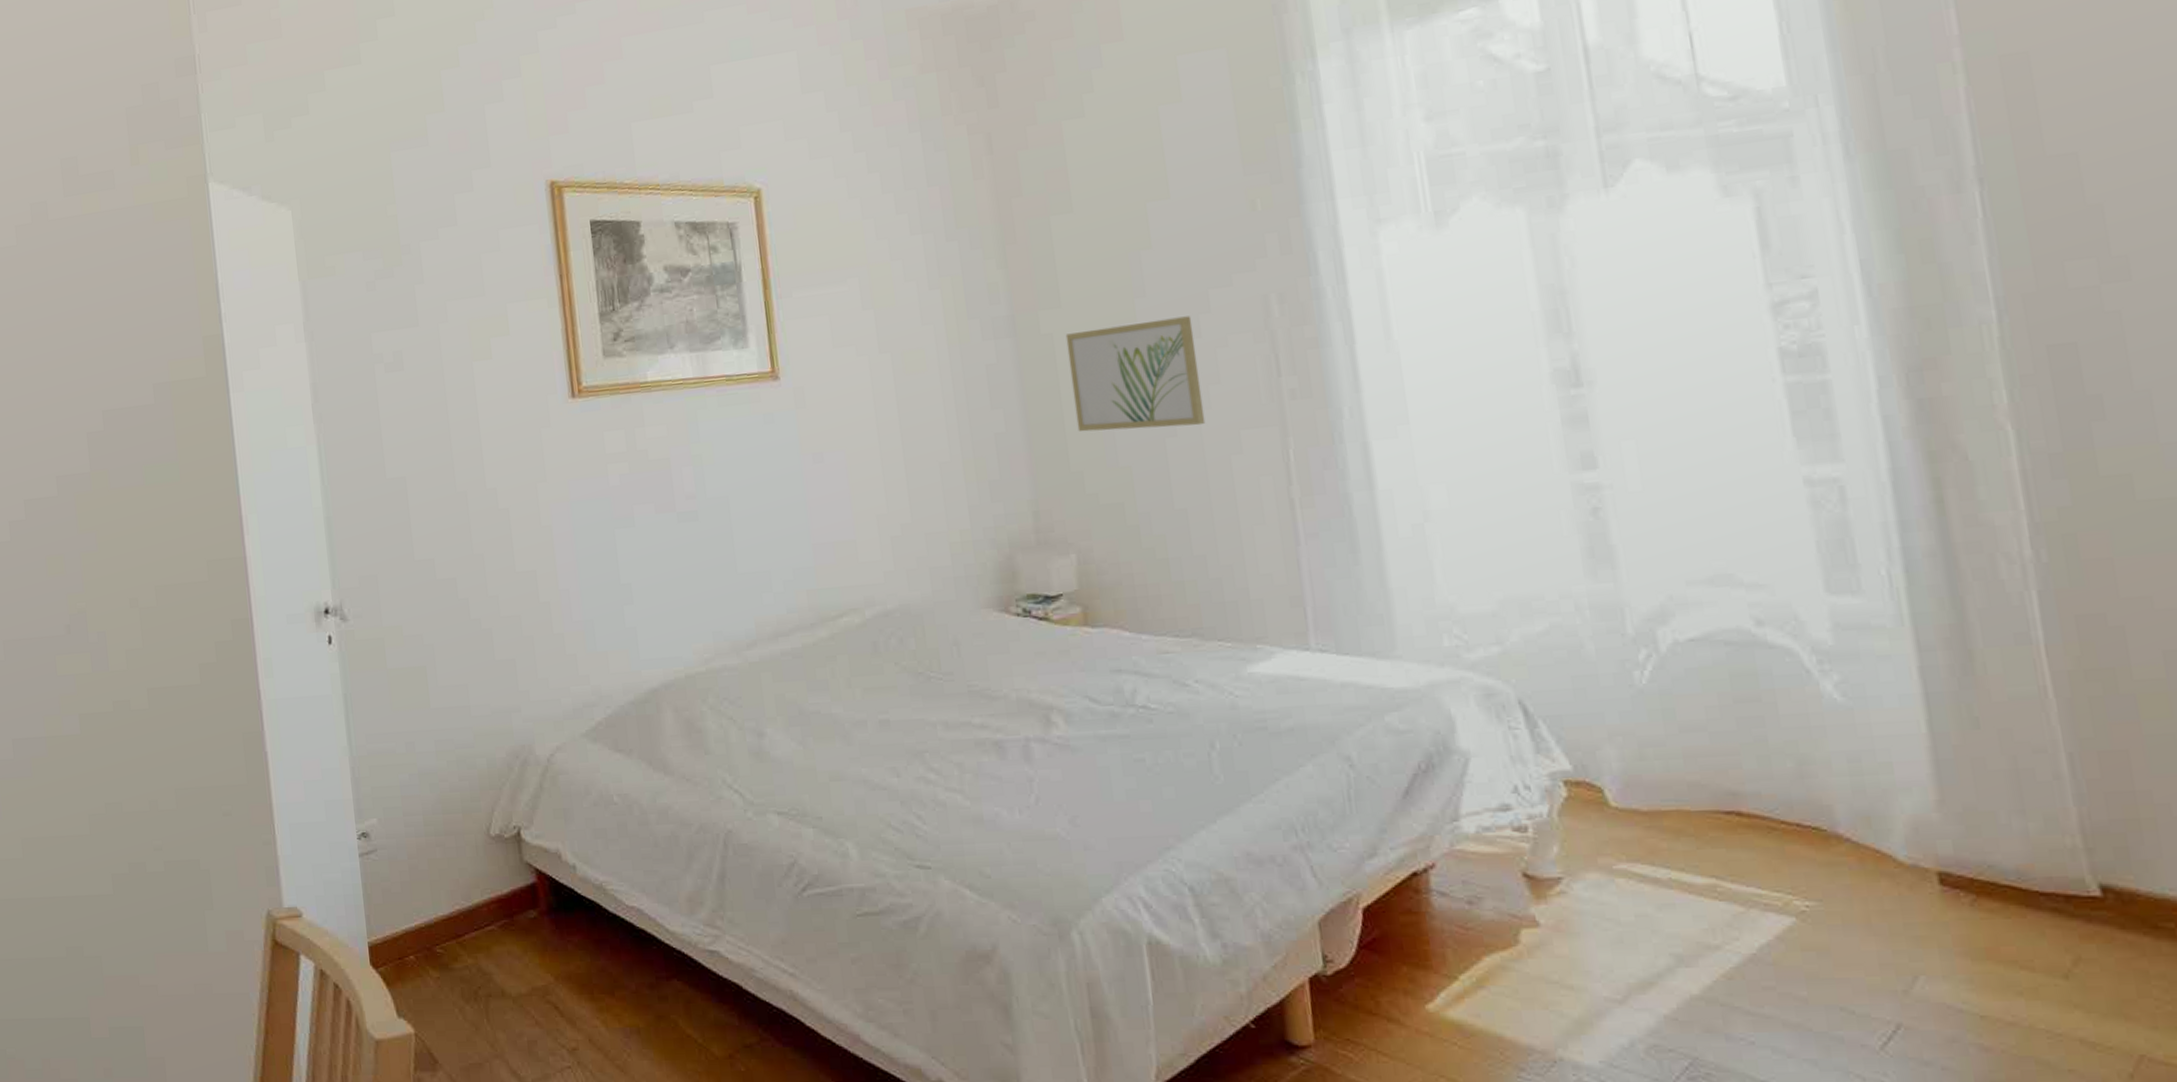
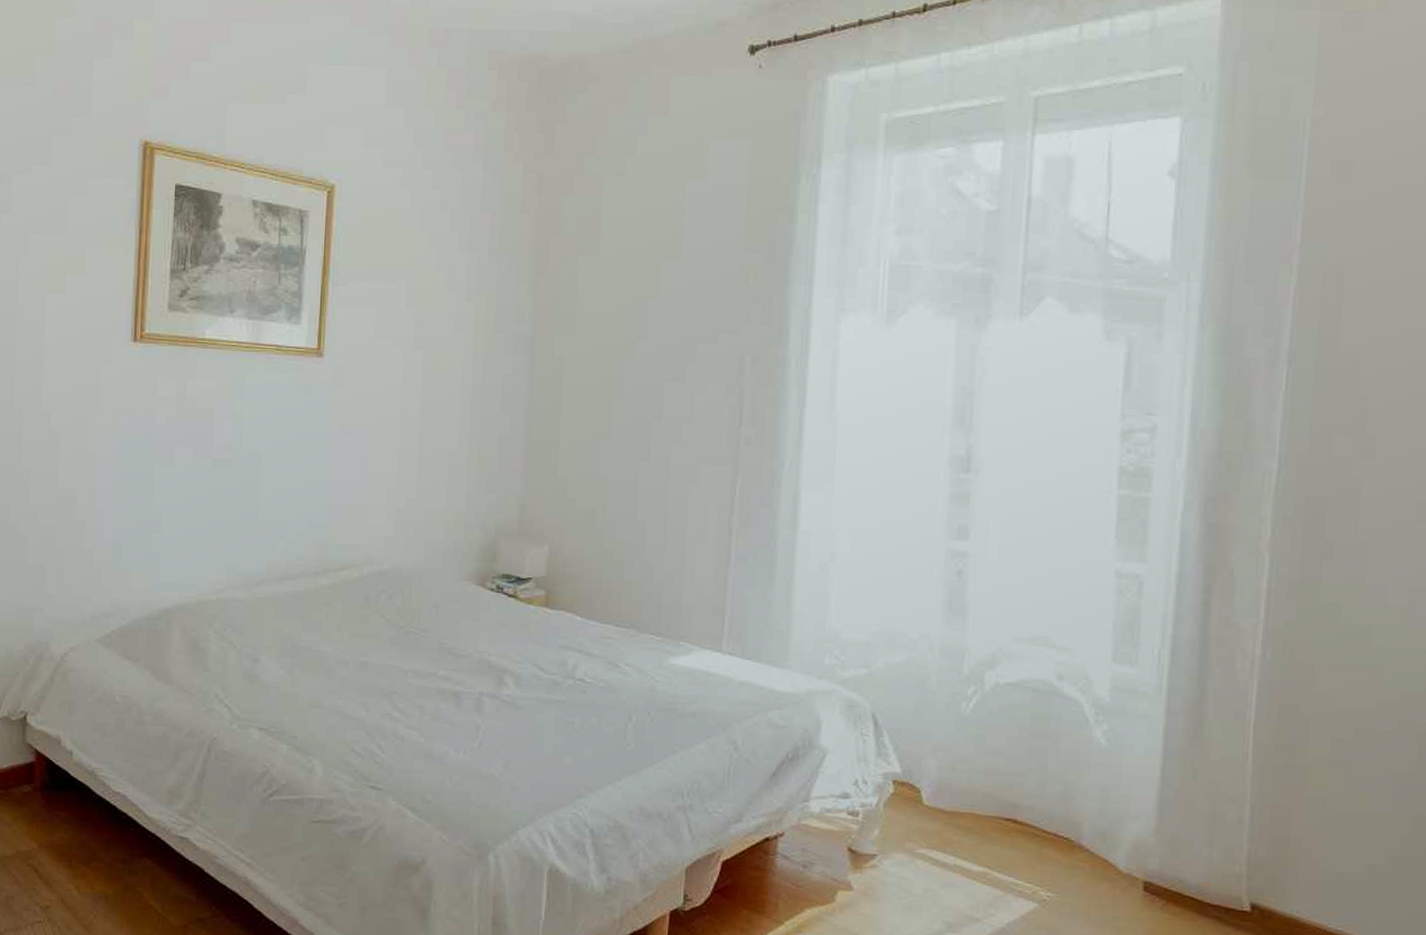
wall art: present [1065,316,1206,432] -> none [569,359,680,455]

